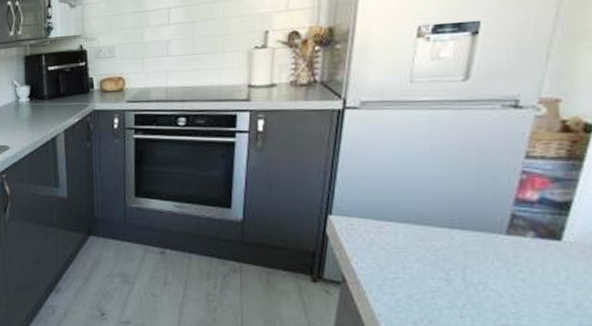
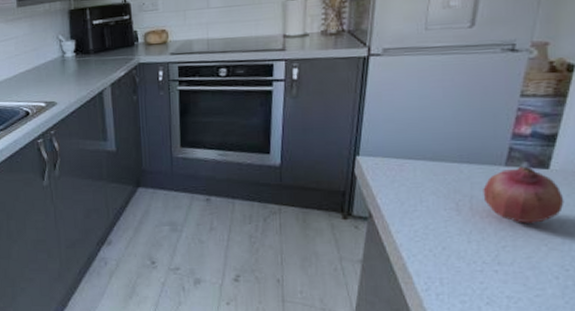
fruit: none [478,236,581,301] -> present [483,166,564,223]

